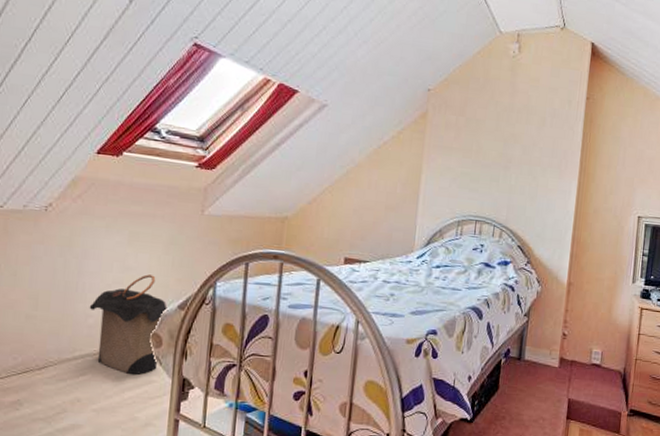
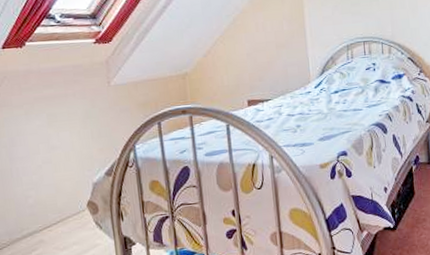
laundry hamper: present [89,274,169,375] -> none [26,149,99,242]

